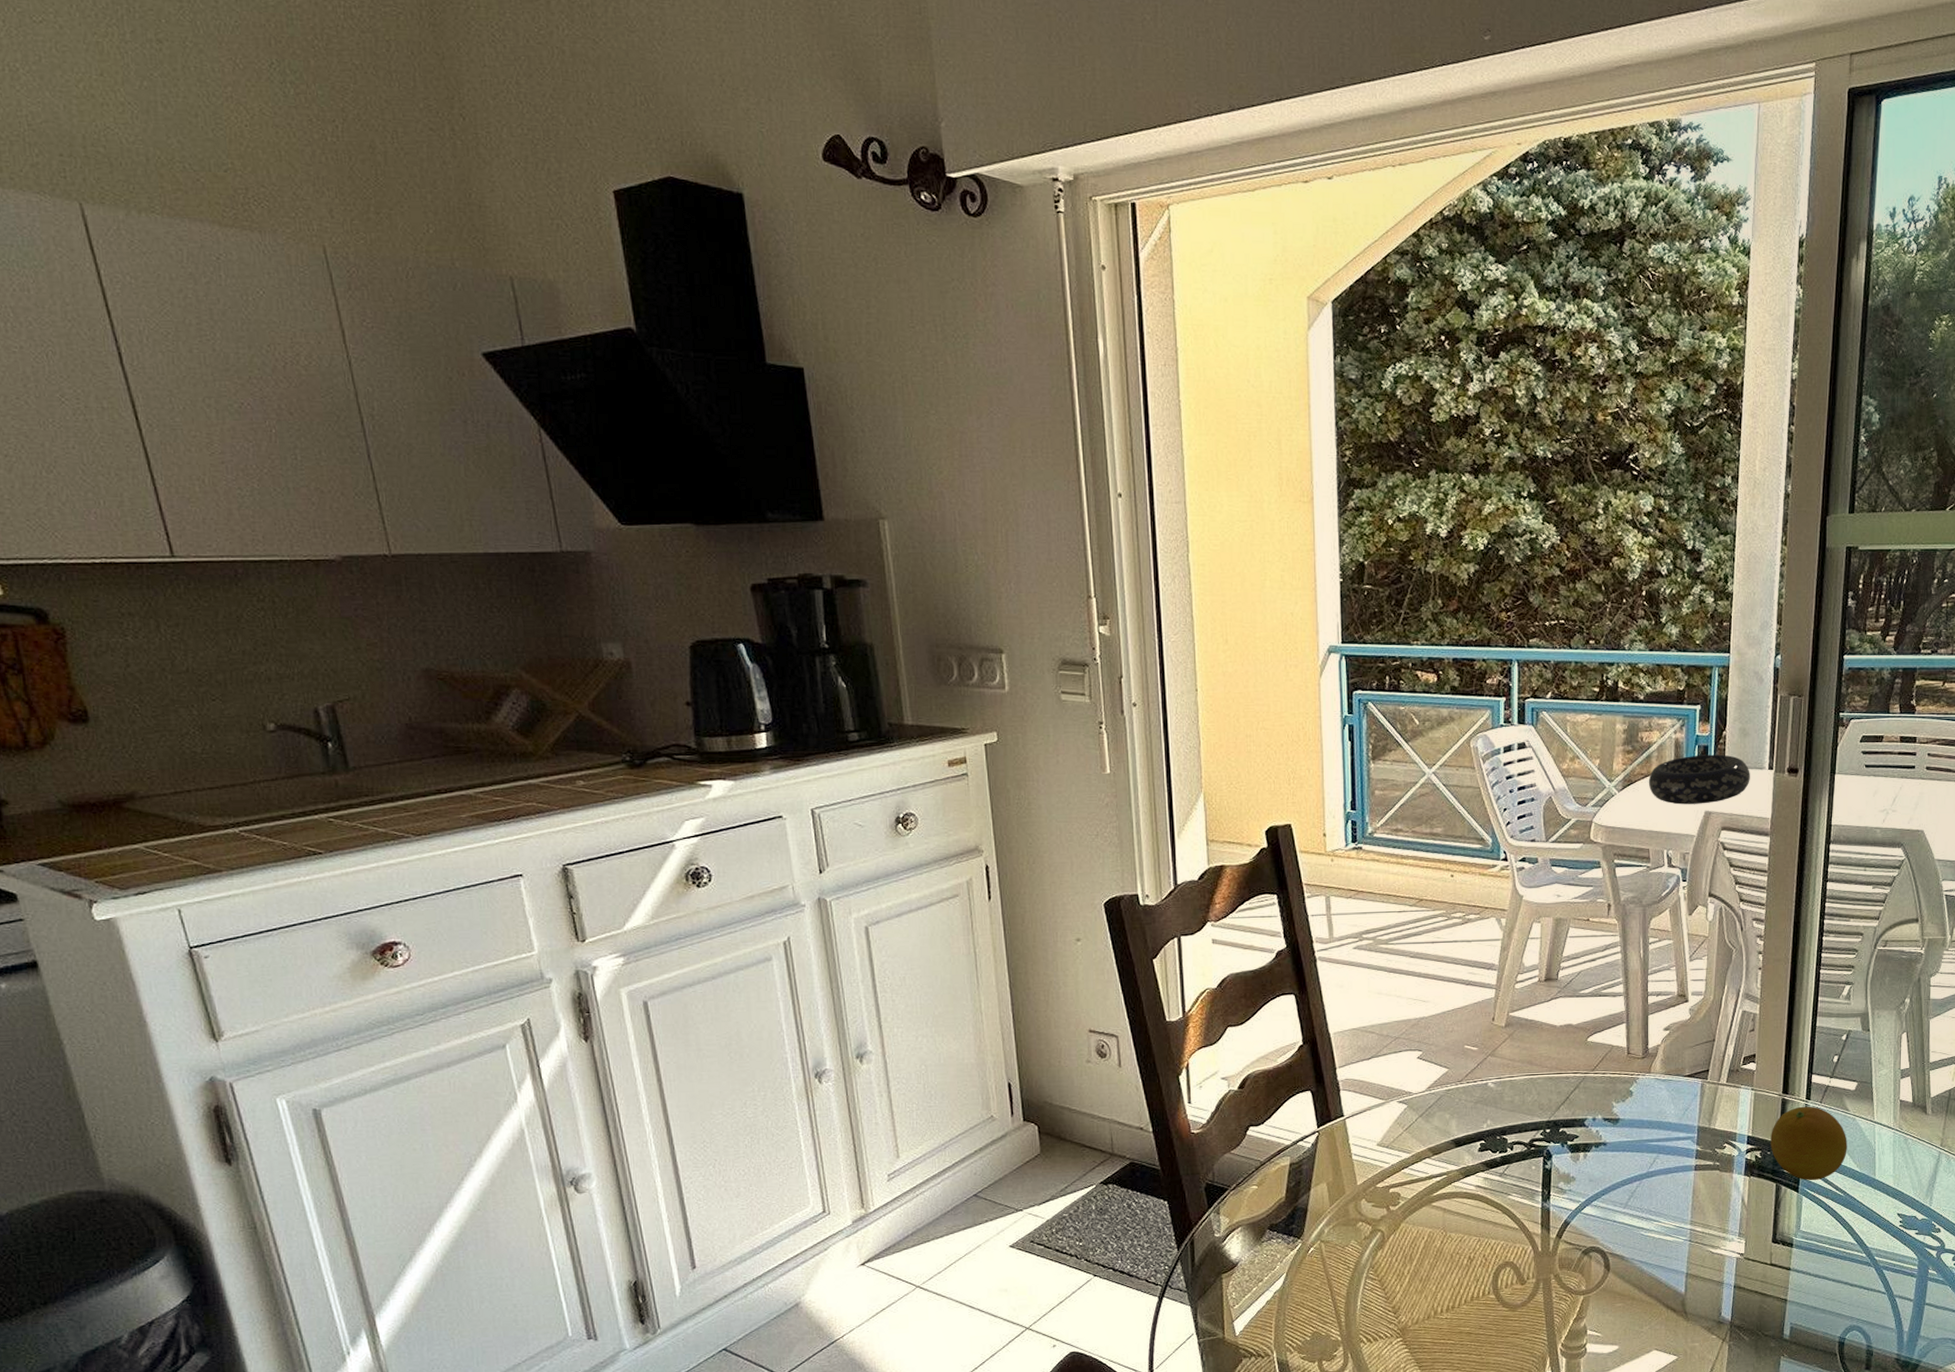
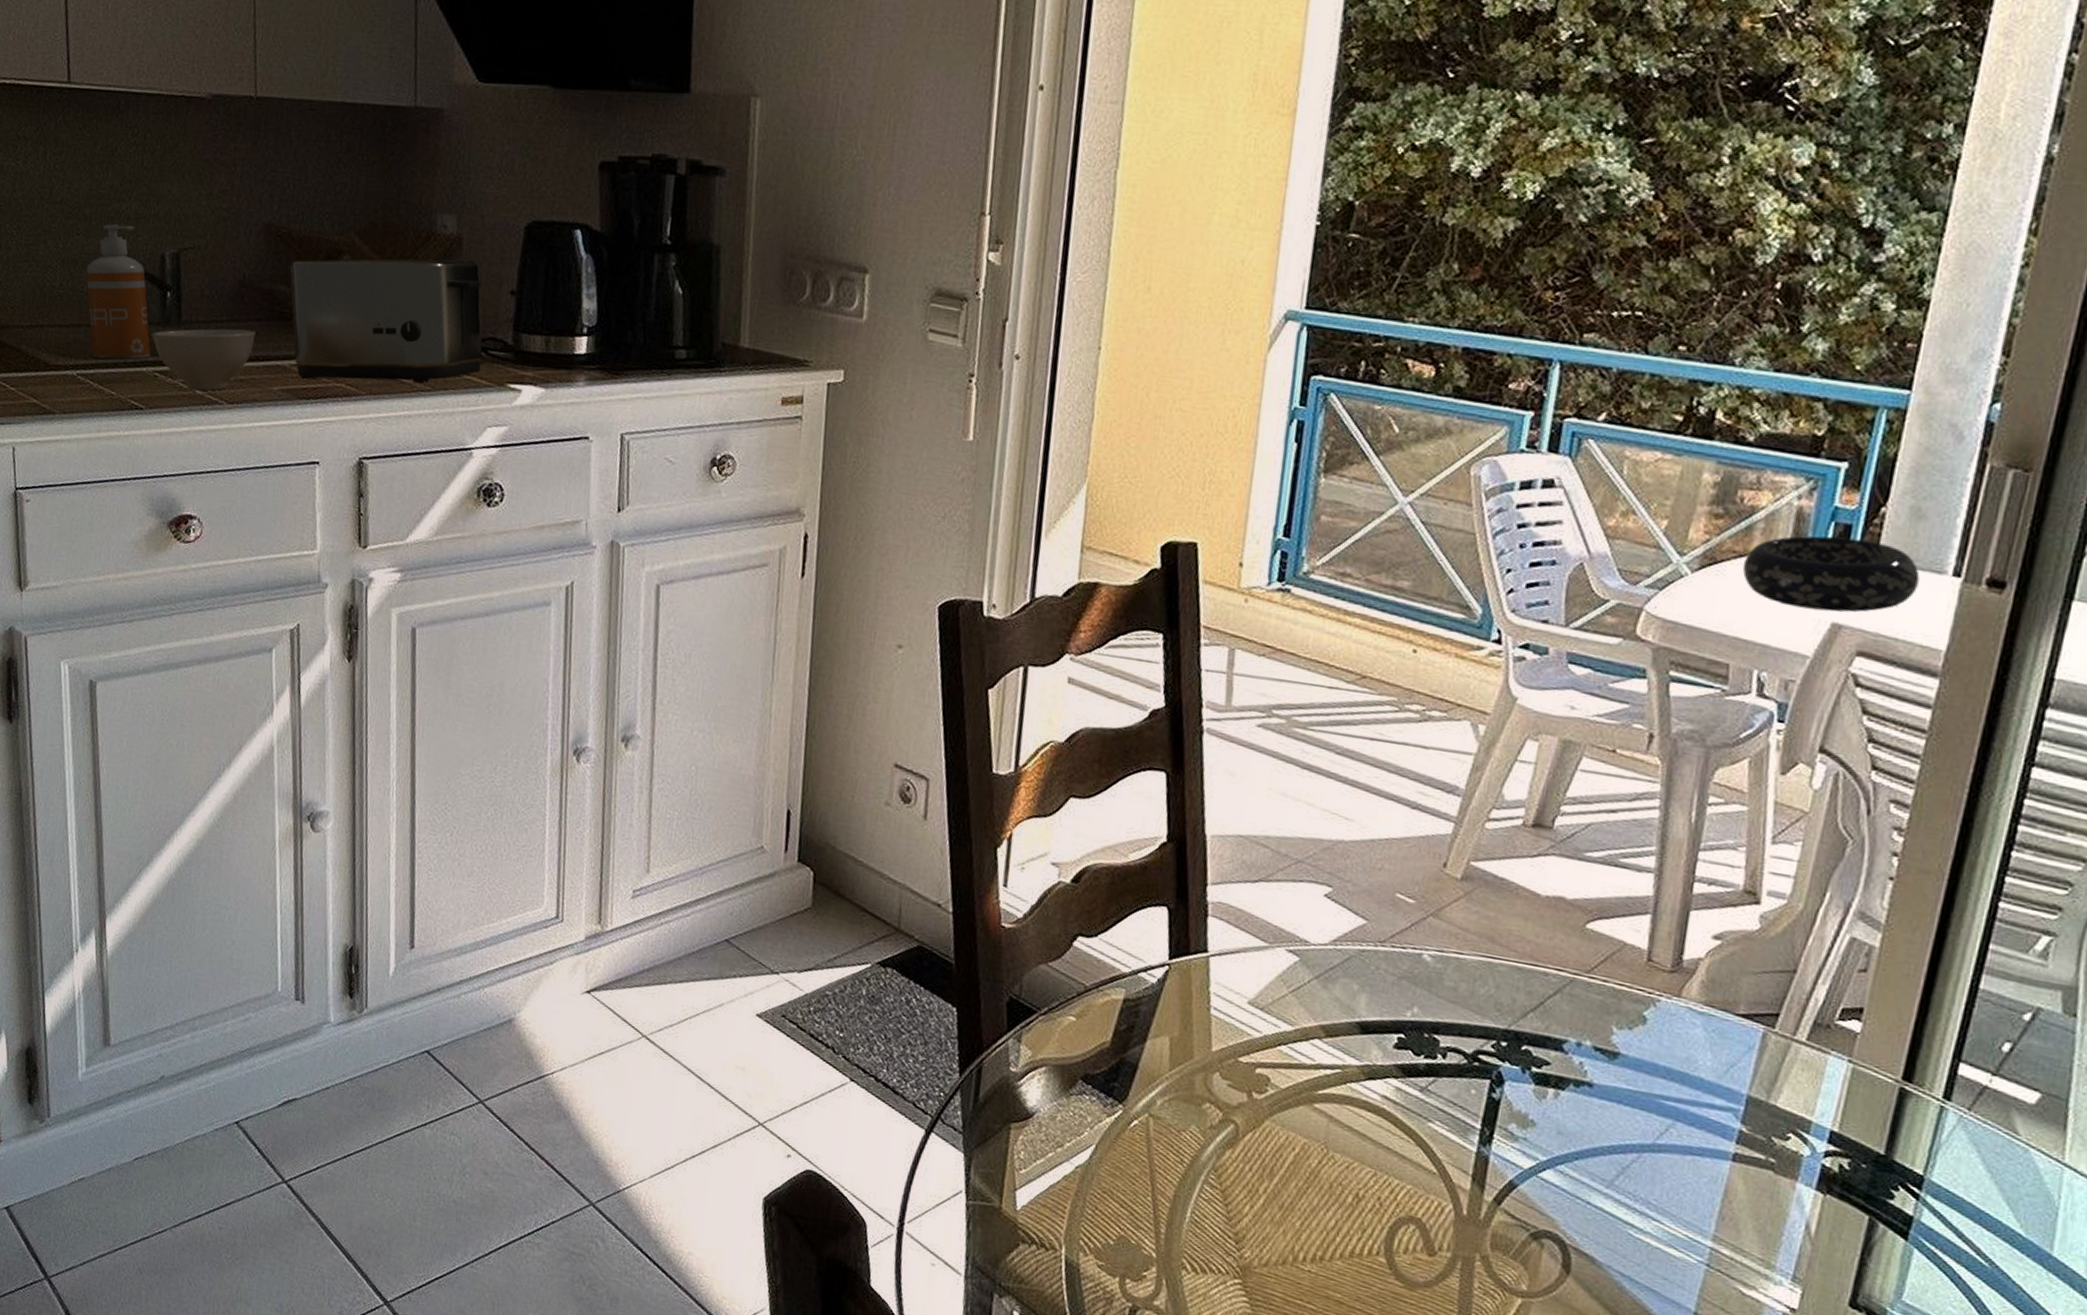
soap dispenser: none [230,686,321,816] -> present [86,224,151,361]
bowl: none [317,766,434,829] -> present [151,328,257,391]
toaster: none [458,680,670,804] -> present [289,258,483,383]
fruit: present [1771,1106,1847,1180] -> none [1868,1106,2009,1231]

